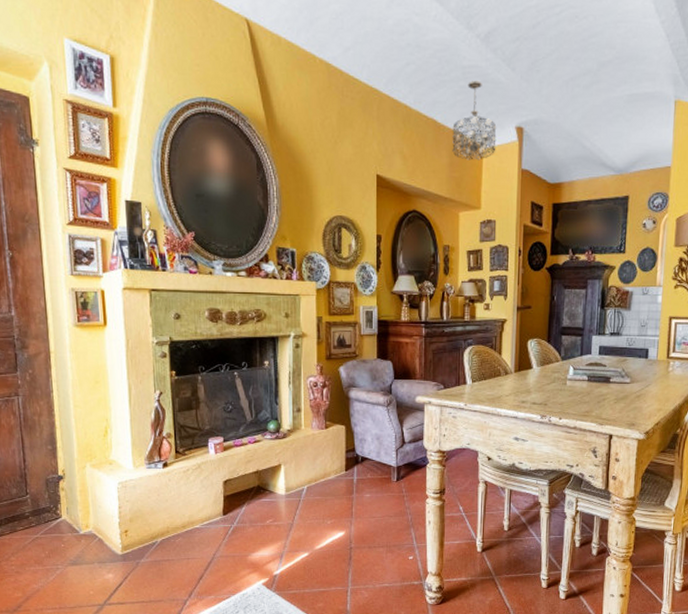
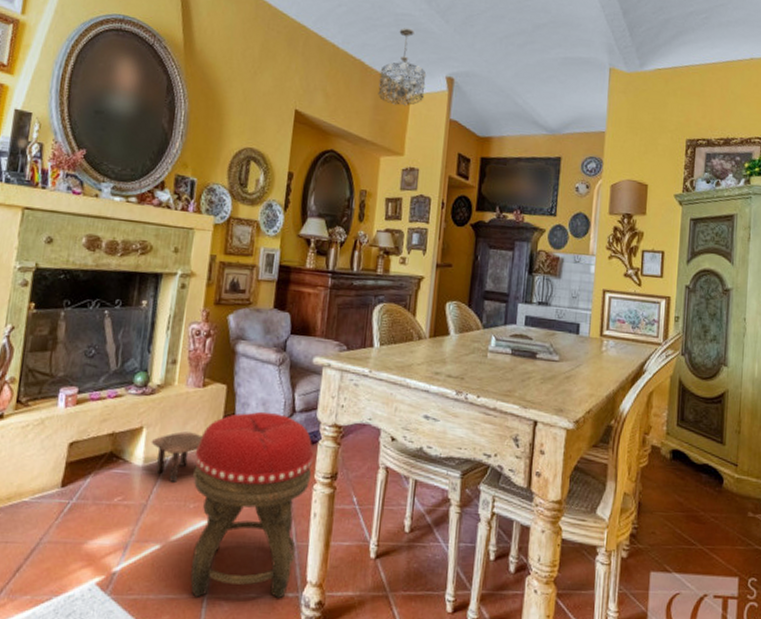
side table: none [289,466,331,505] -> present [151,431,203,482]
footstool: none [327,444,424,589] -> present [190,411,314,599]

